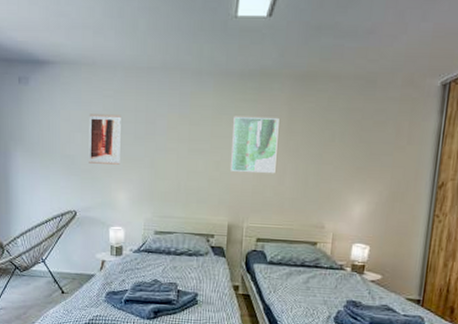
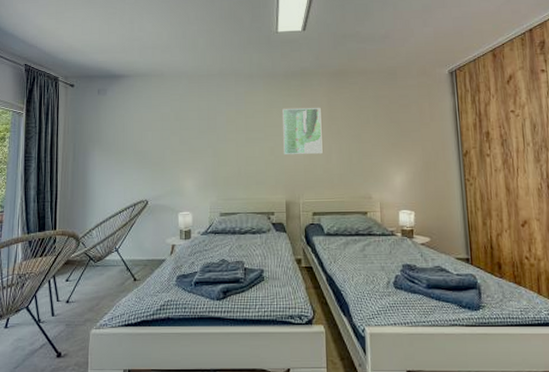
wall art: present [89,114,121,165] -> none [159,114,187,157]

